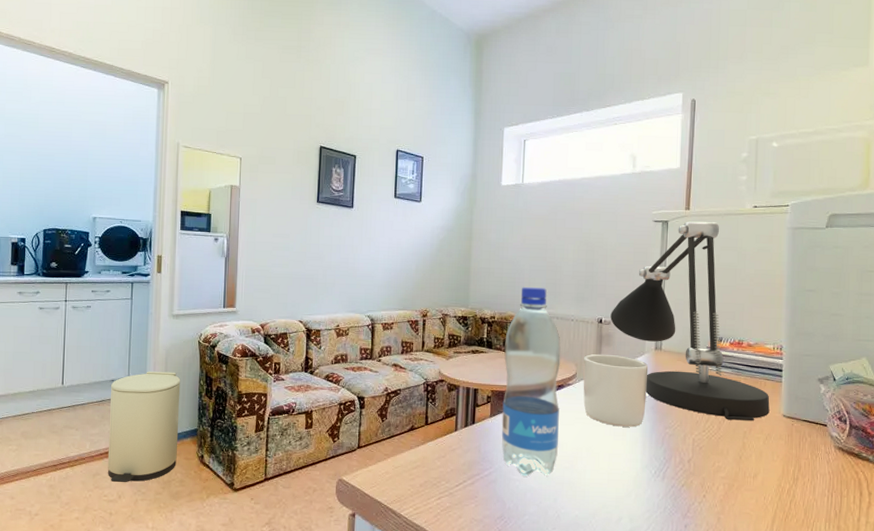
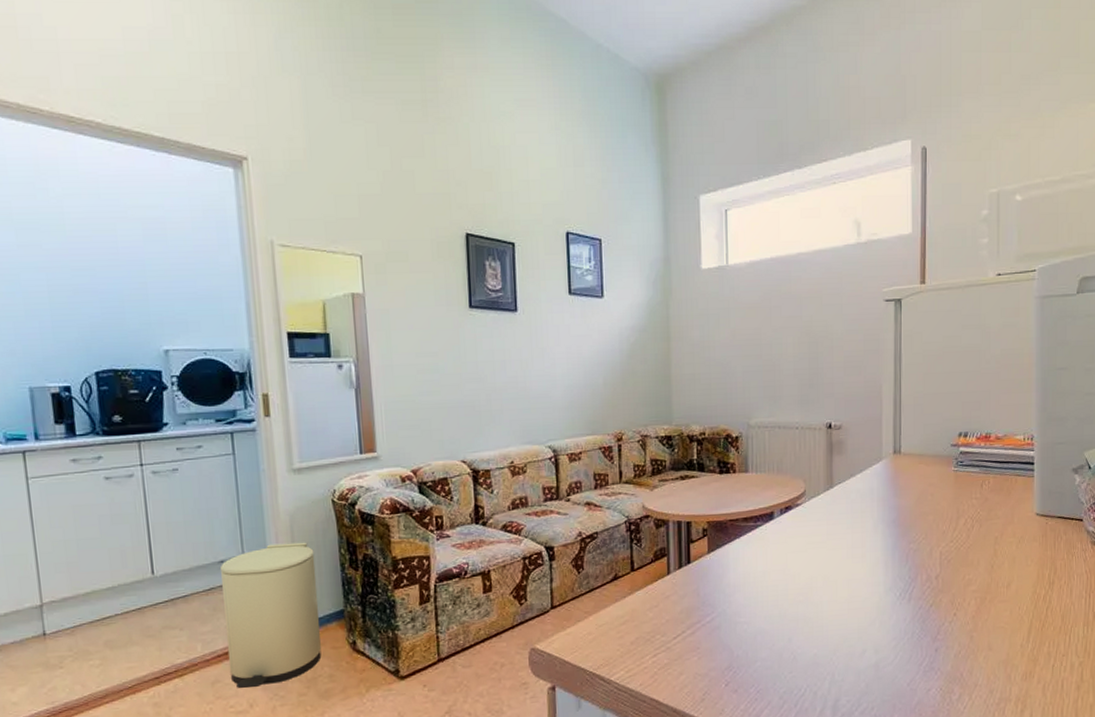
bottle: present [501,287,561,477] -> none [719,392,789,618]
mug: present [583,354,649,427] -> none [812,464,887,548]
desk lamp: present [610,221,770,421] -> none [841,296,1022,526]

